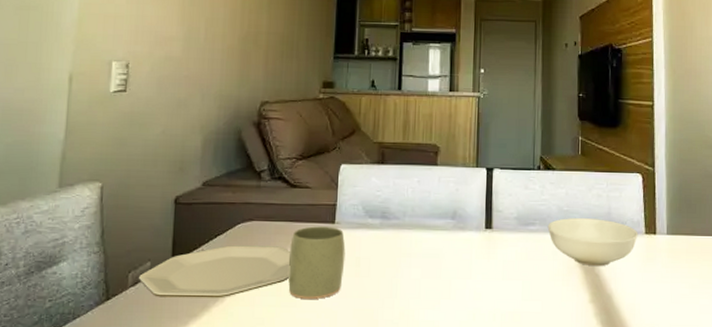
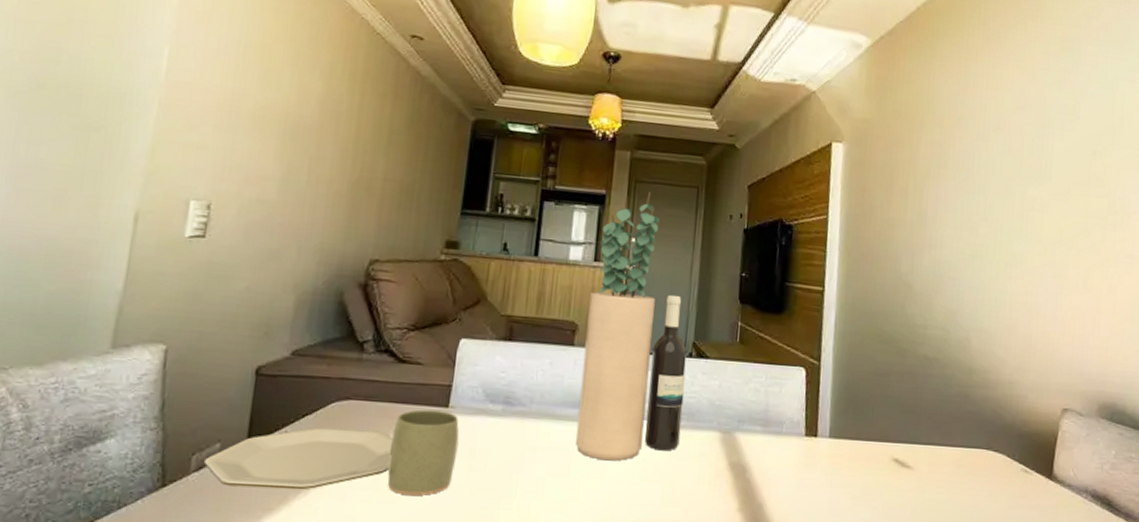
vase: none [444,28,505,263] -> present [575,192,660,461]
wine bottle: none [503,116,536,253] -> present [644,294,687,451]
bowl: present [547,218,639,267] -> none [695,414,798,471]

